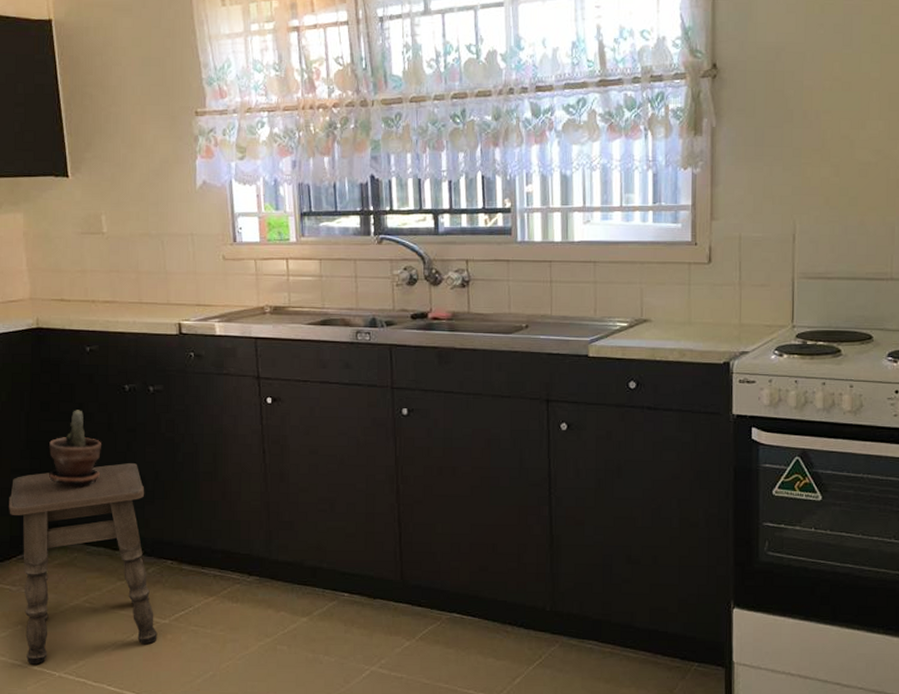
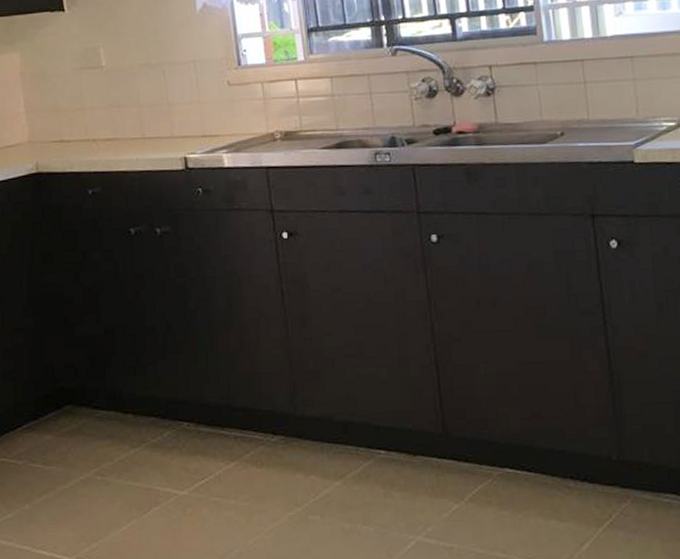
side table: present [9,463,158,665] -> none [12,314,176,549]
potted plant: present [48,410,101,487] -> none [52,259,108,343]

